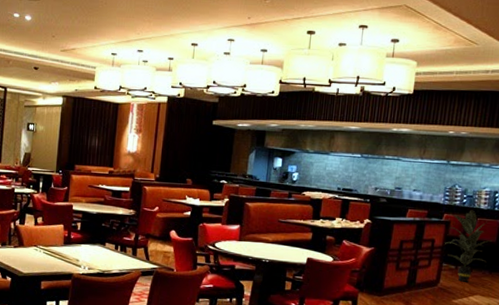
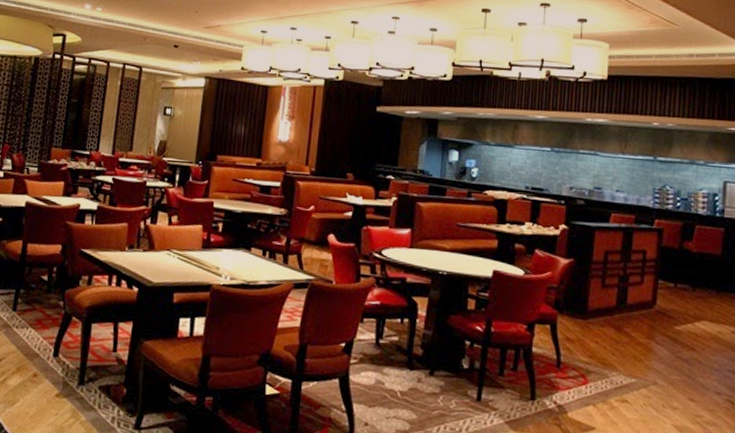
indoor plant: present [444,210,493,282] -> none [657,215,717,304]

